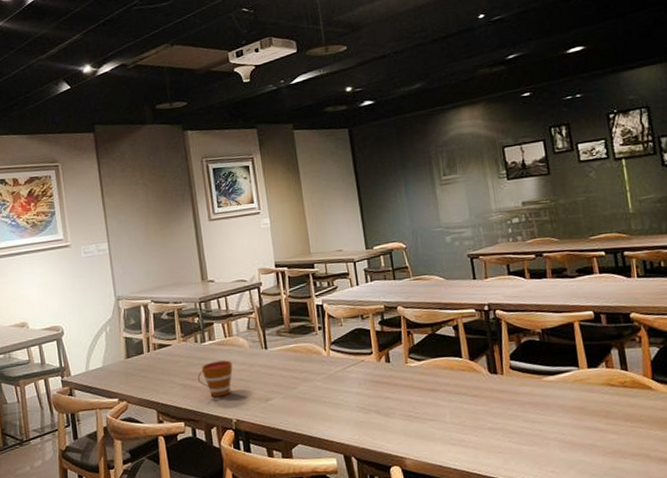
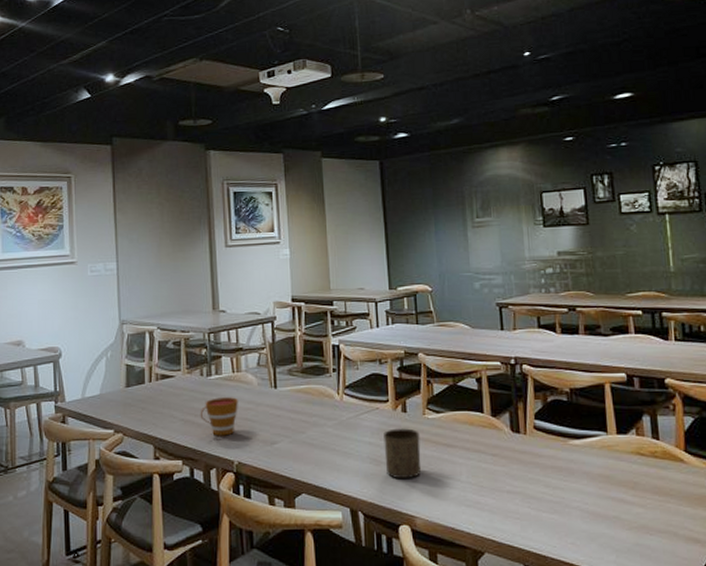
cup: none [370,377,408,425] -> present [383,428,422,479]

